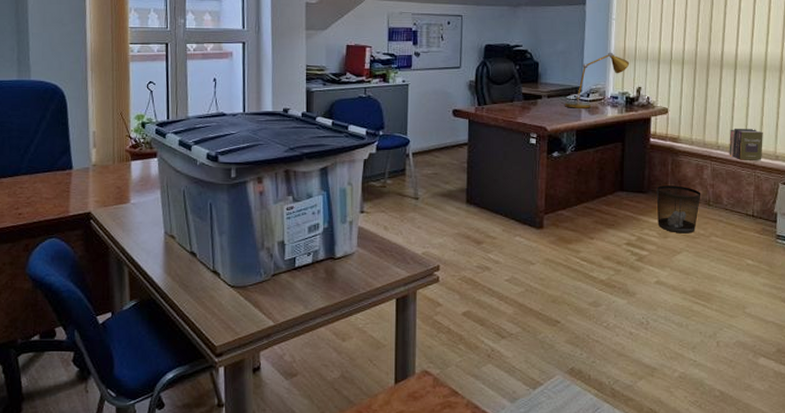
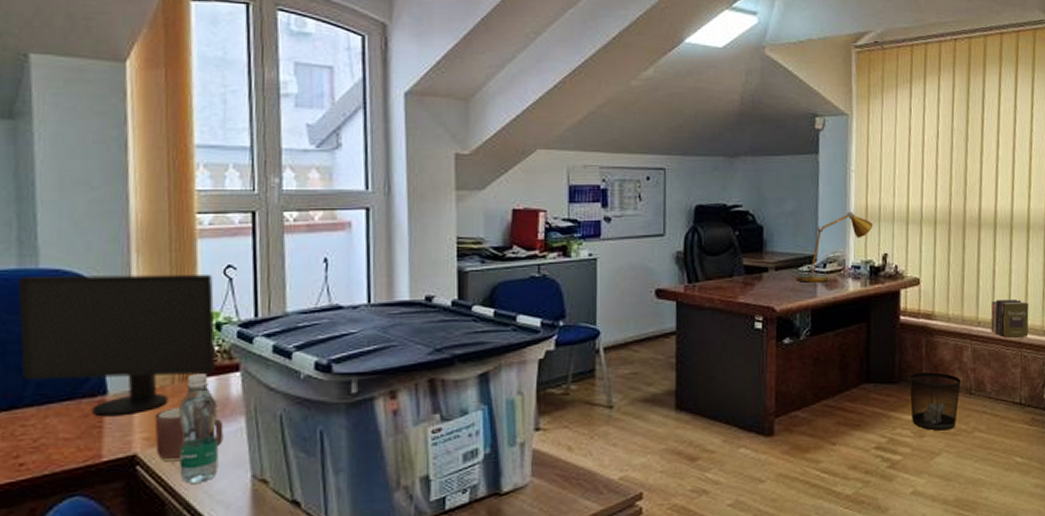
computer monitor: none [18,85,142,185] -> present [17,273,216,417]
mug: none [102,180,146,219] -> present [154,407,224,462]
bottle: none [118,158,143,234] -> present [179,374,219,483]

